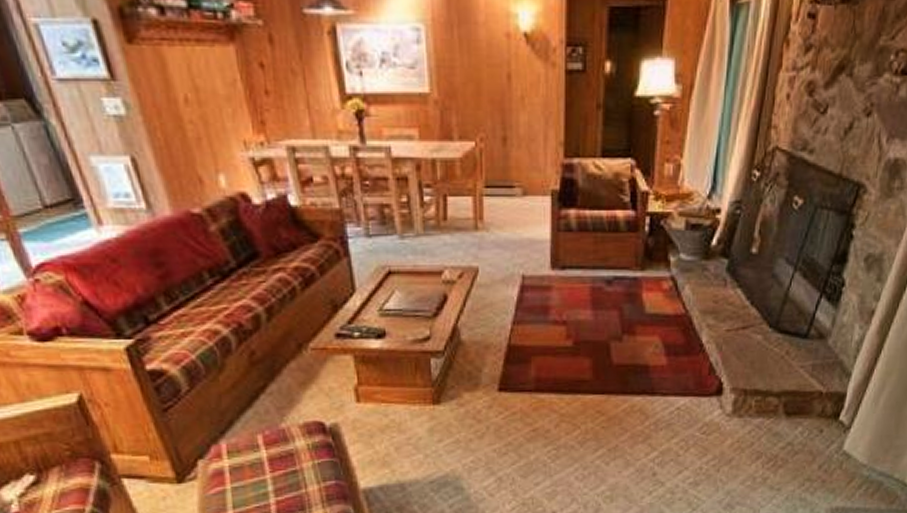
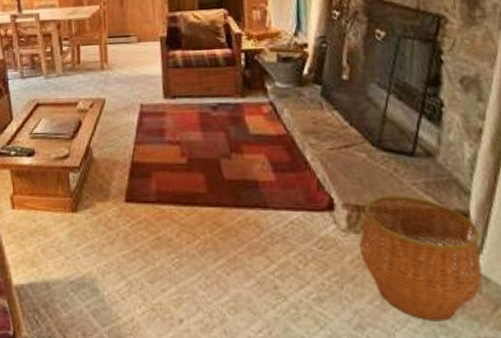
basket: none [740,378,851,497] -> present [359,195,483,322]

